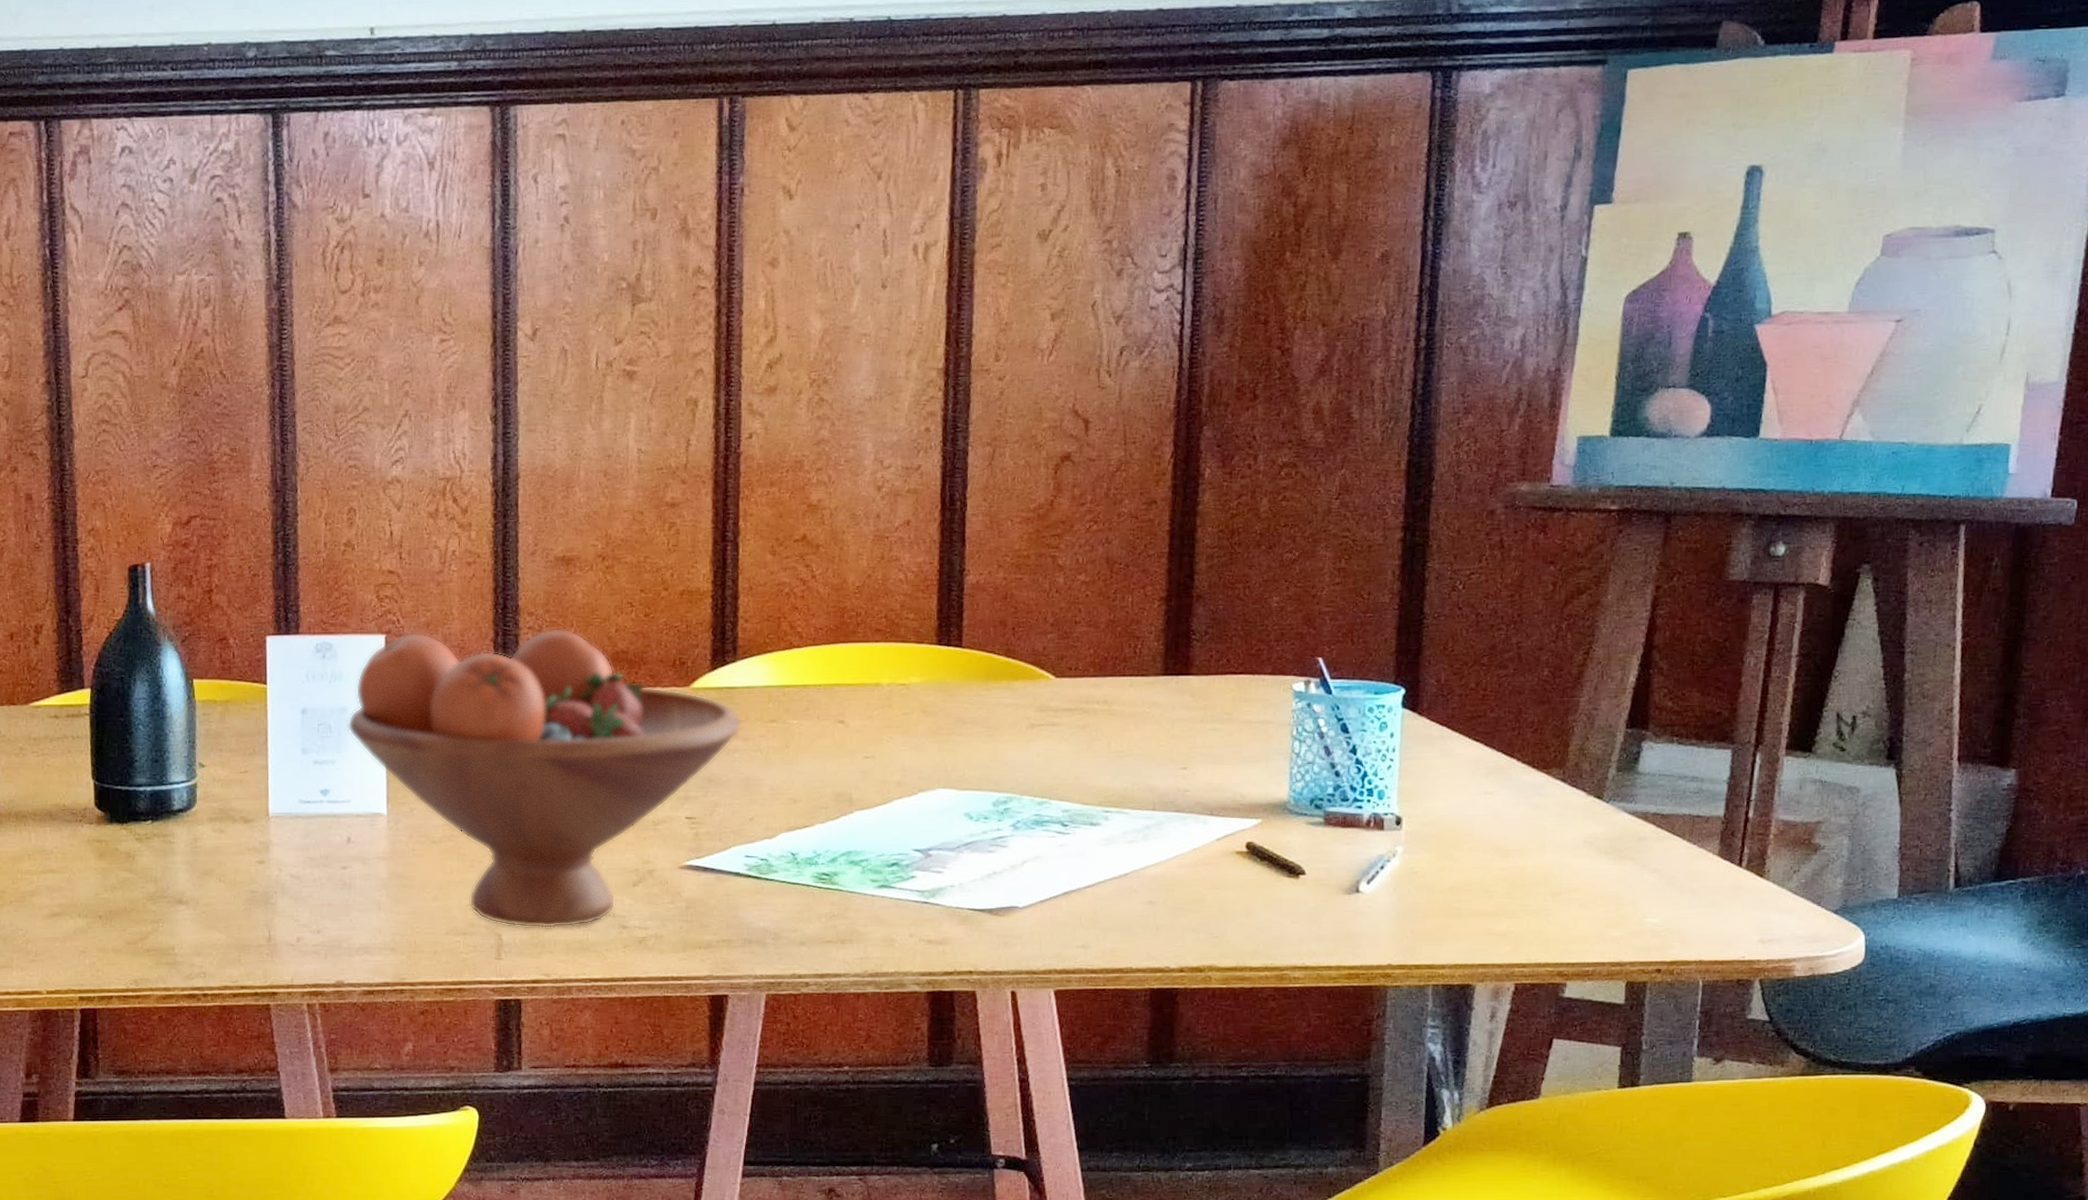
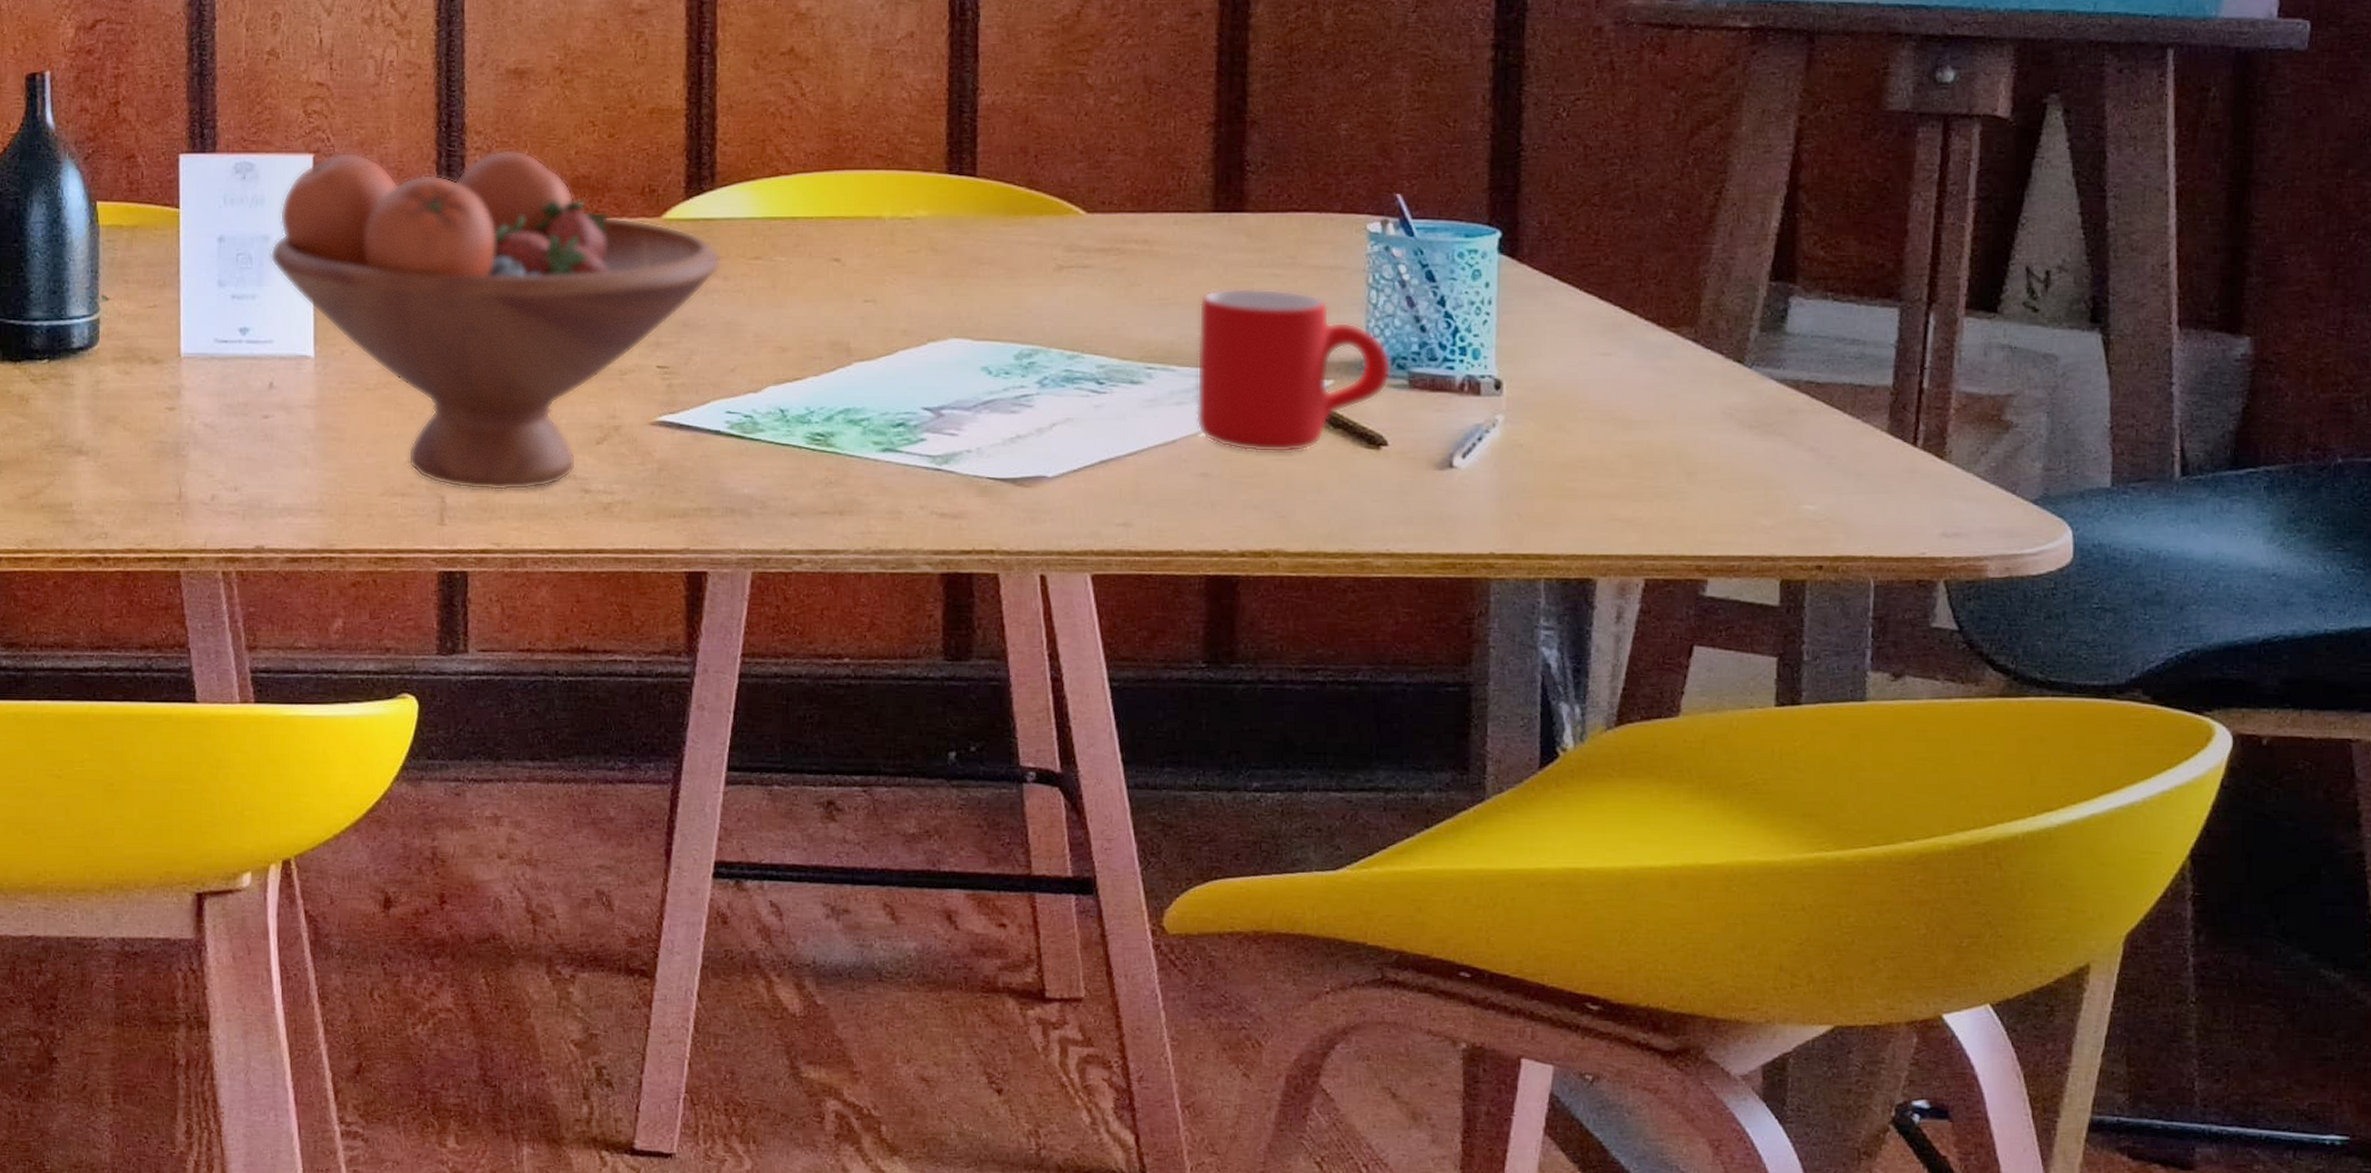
mug: none [1144,740,1310,883] -> present [1195,288,1391,453]

